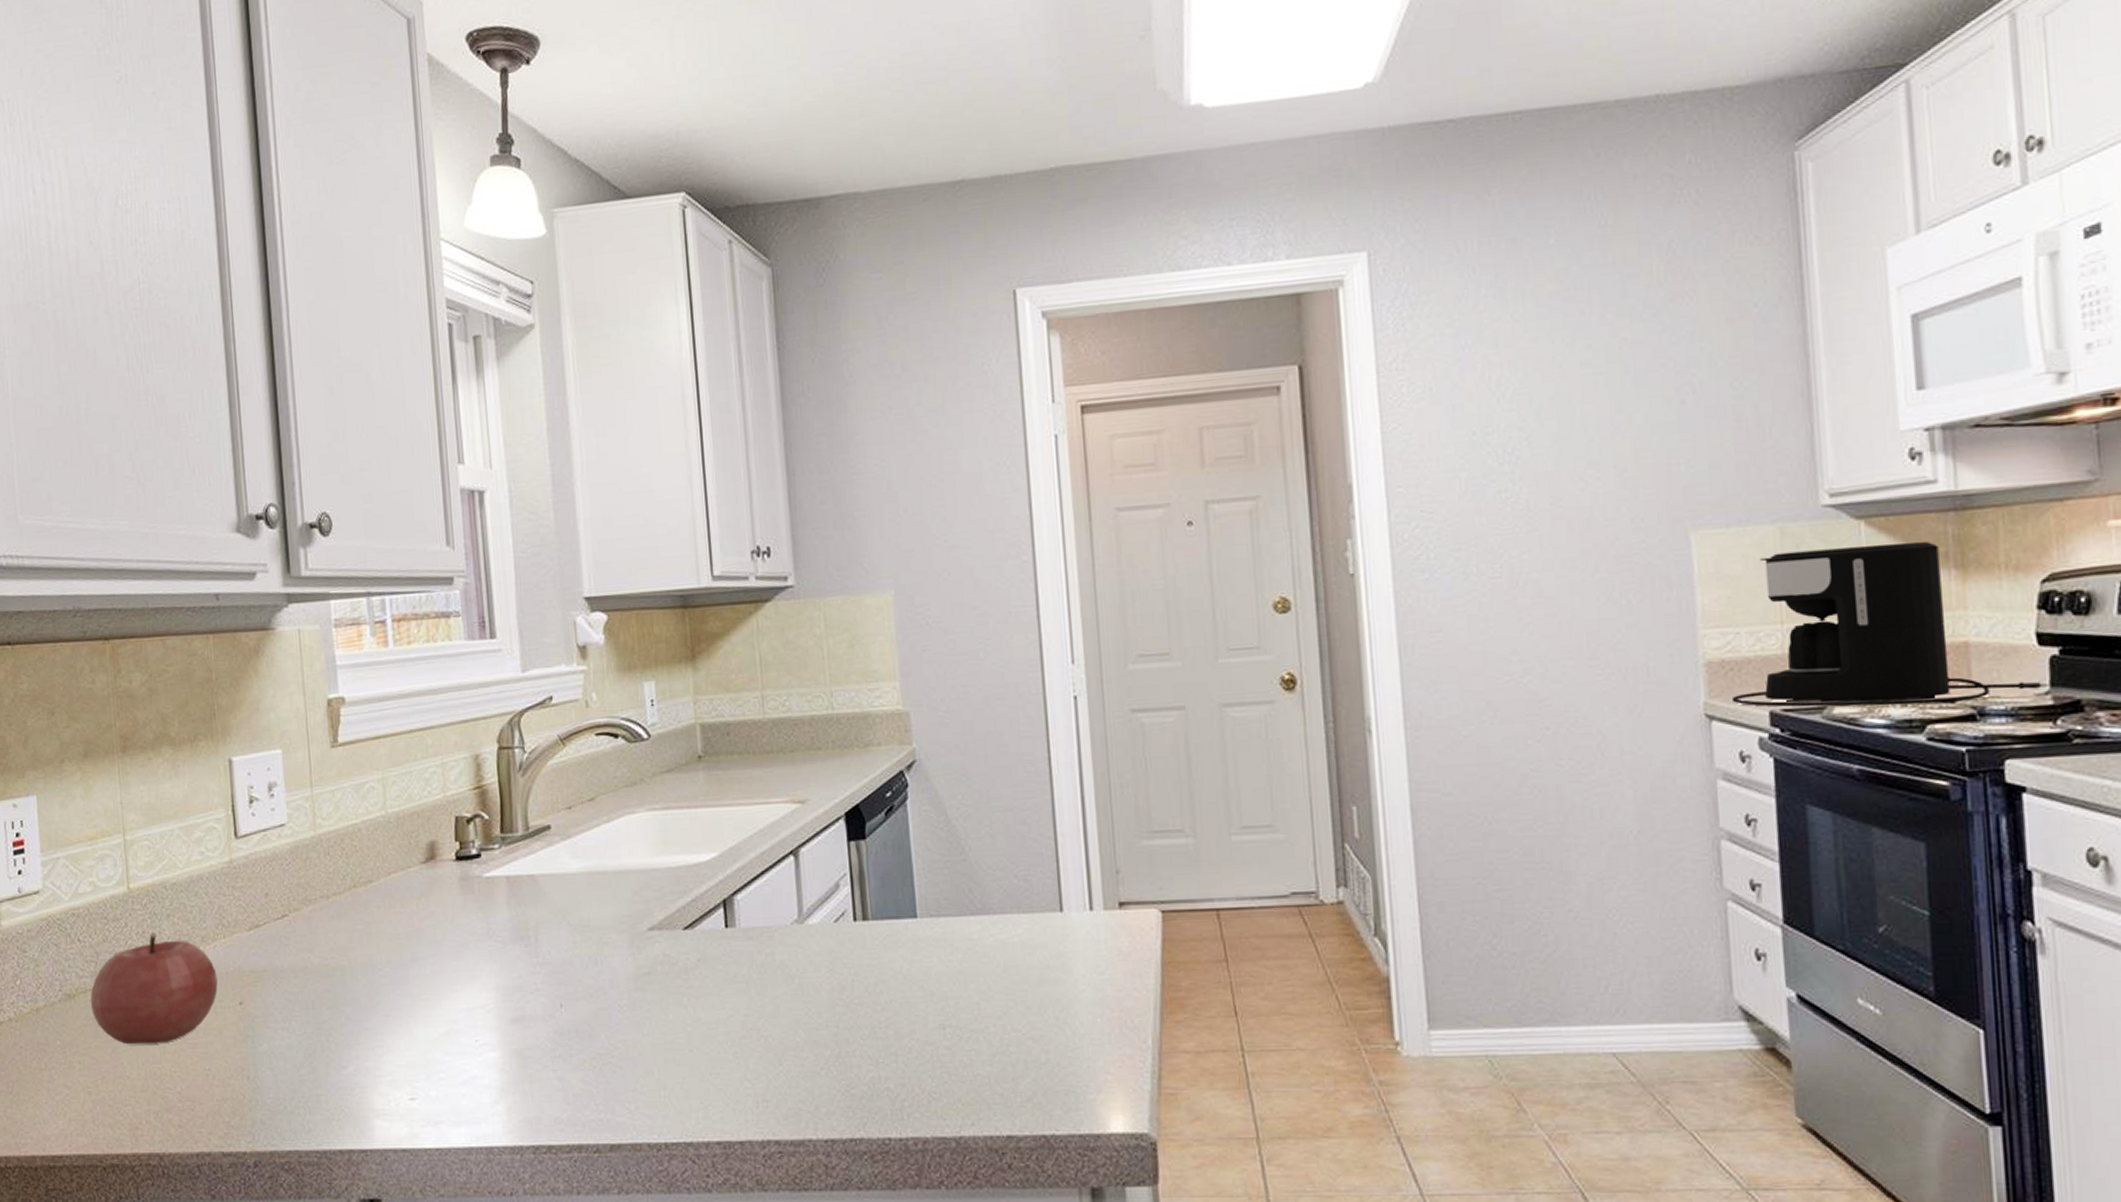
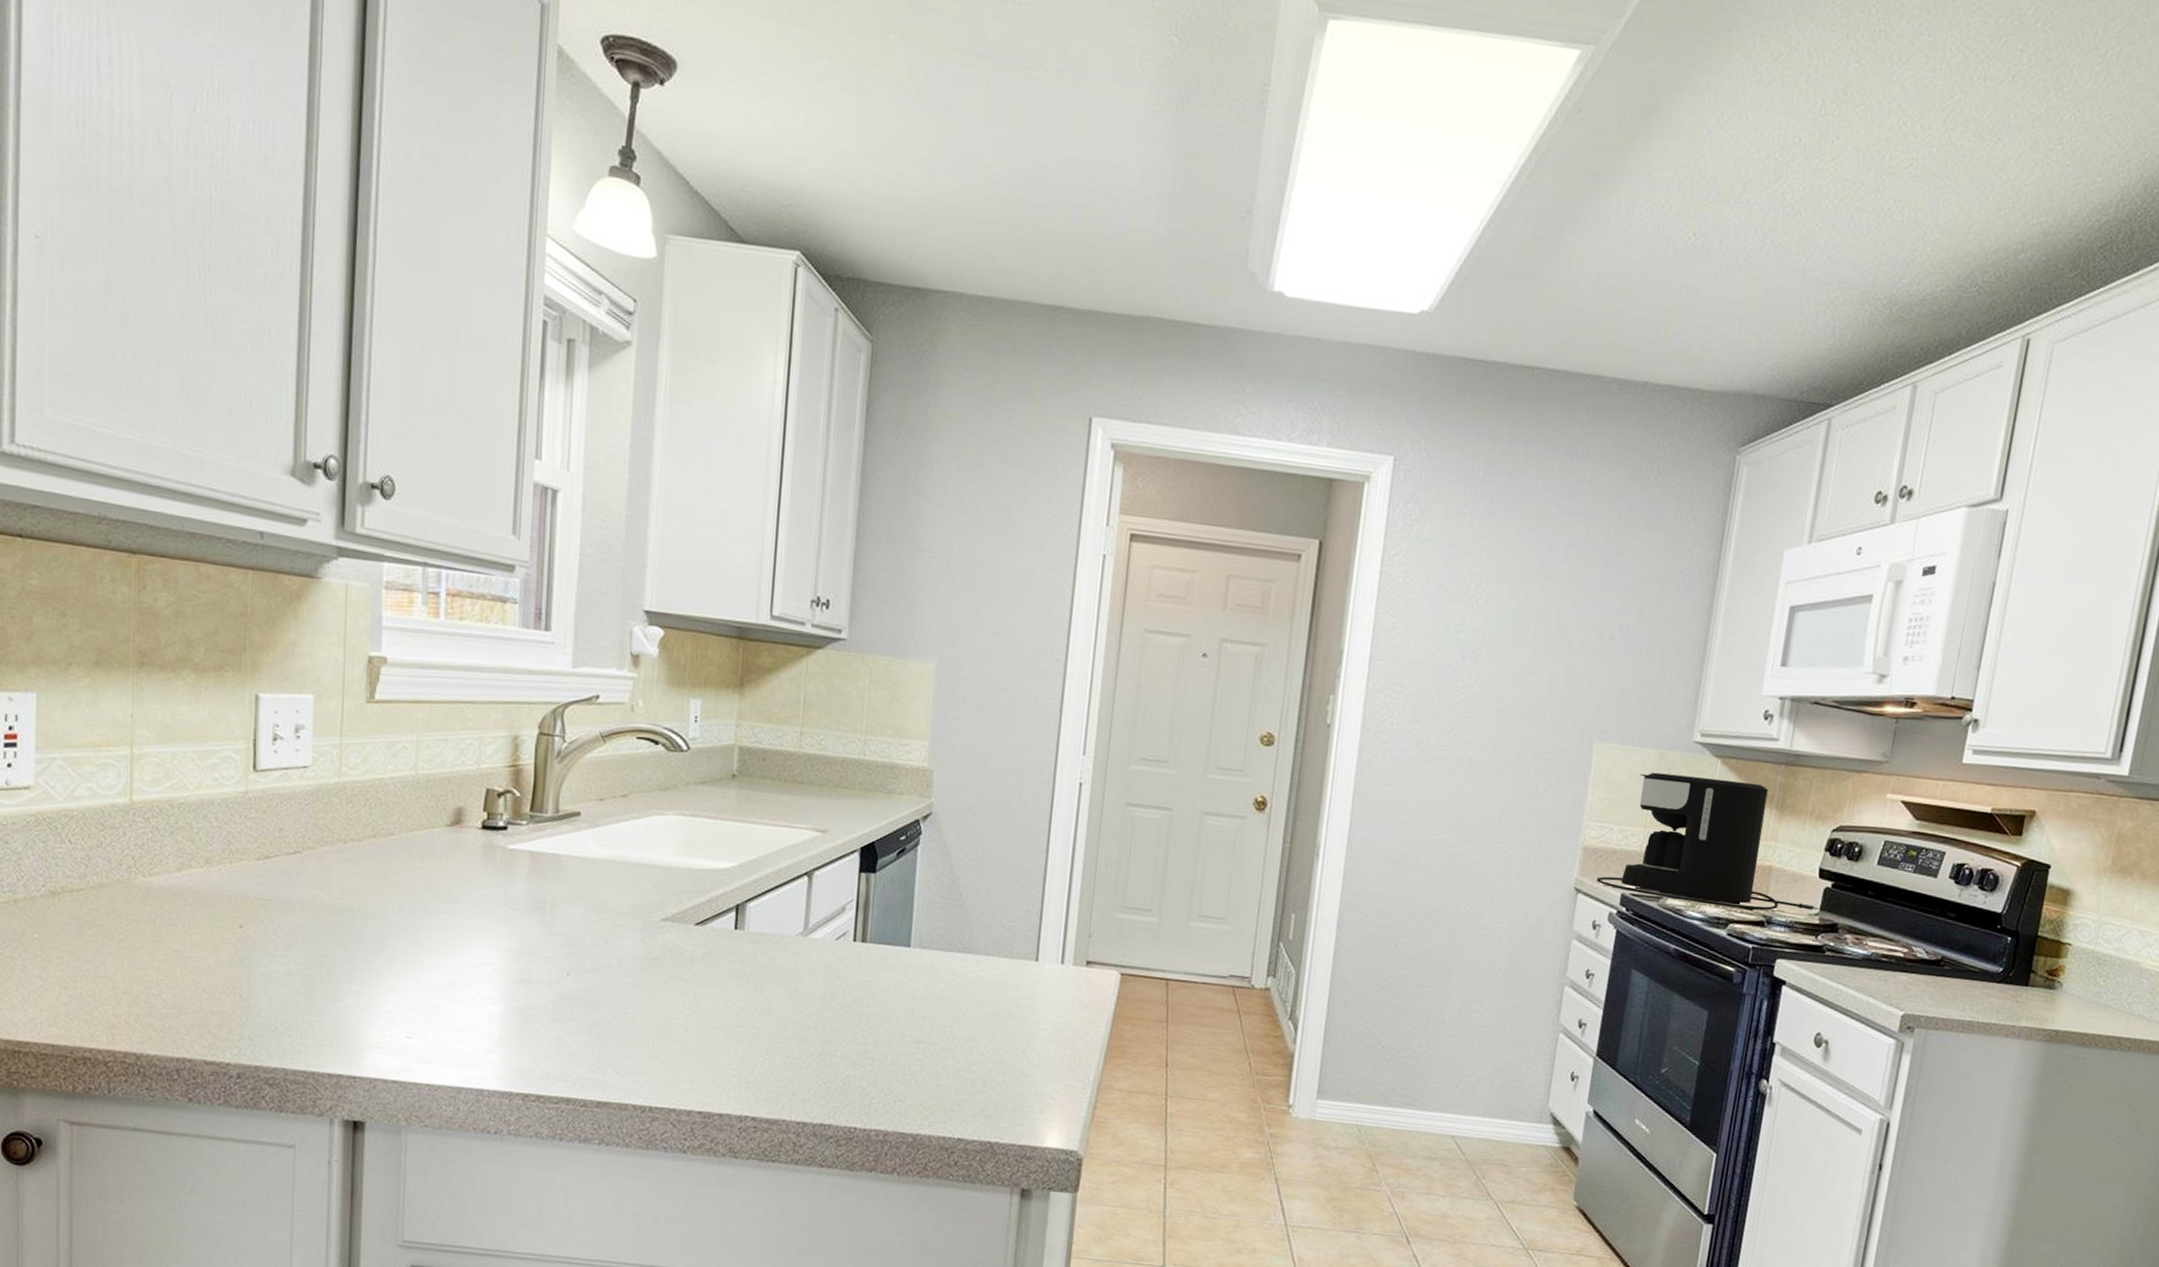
fruit: present [90,933,218,1044] -> none [76,846,218,952]

